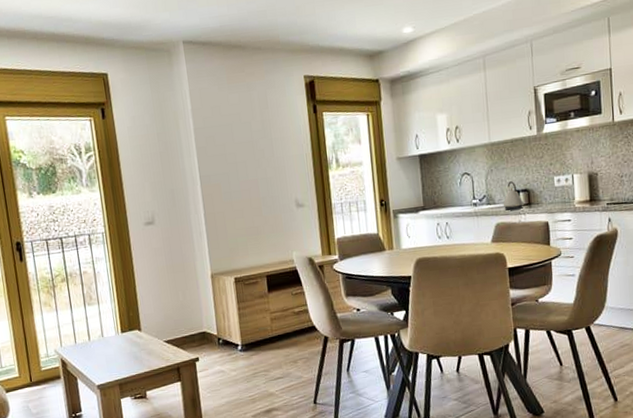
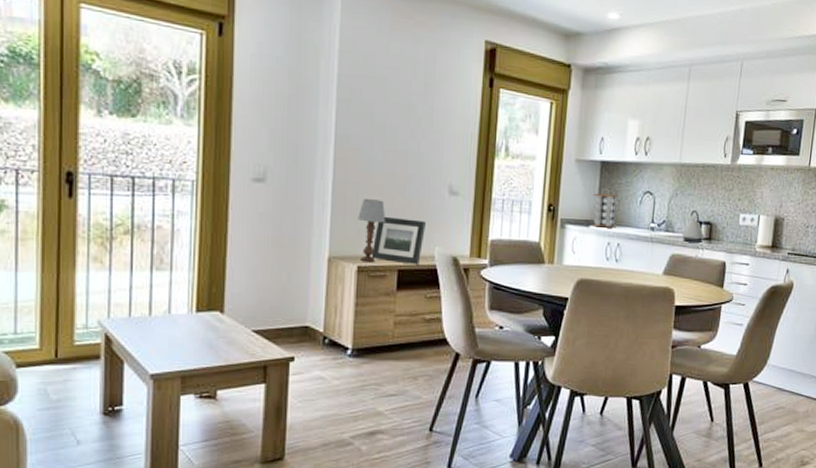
table lamp: none [228,222,250,274] -> present [358,199,386,263]
picture frame: none [243,232,283,270] -> present [371,216,426,265]
spice rack: none [417,177,442,212] -> present [591,188,618,228]

